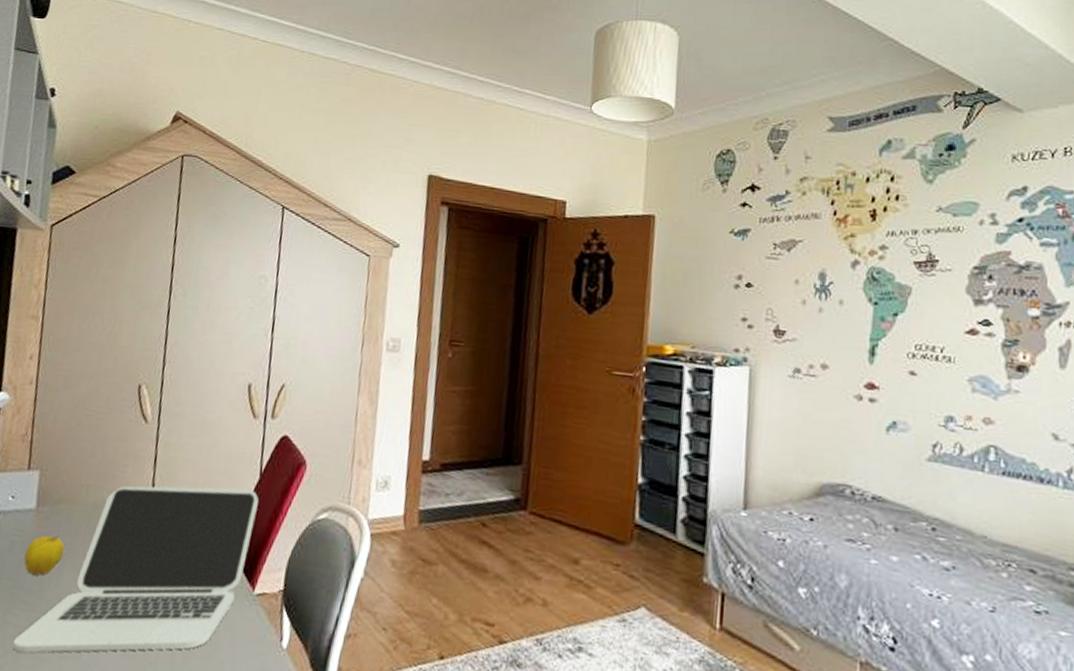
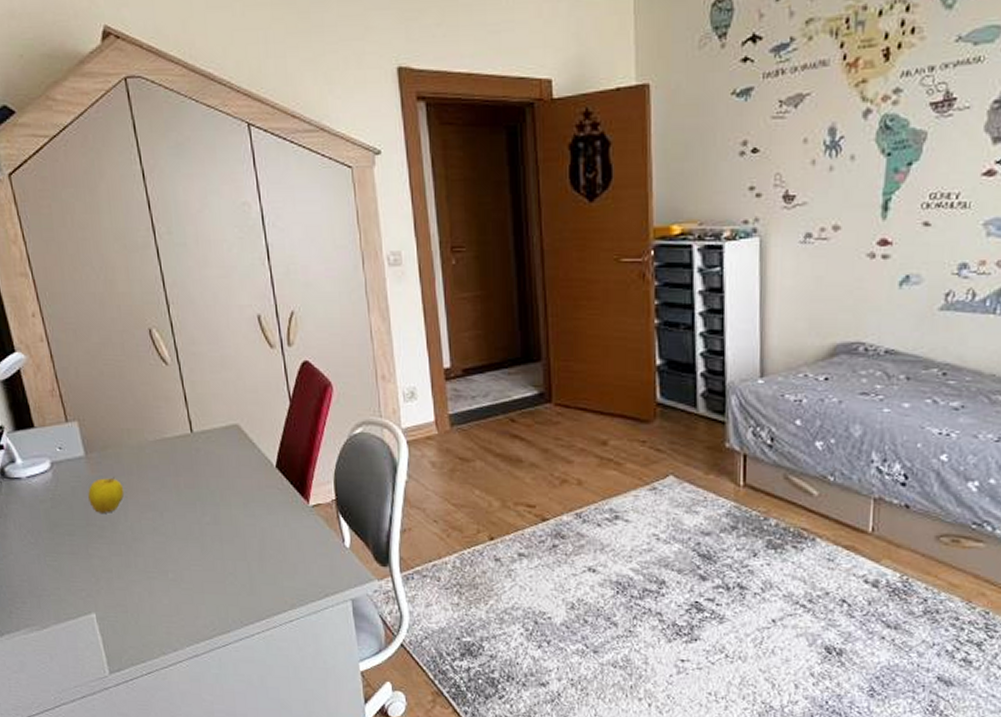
laptop: present [12,486,259,653] -> none [102,414,295,578]

